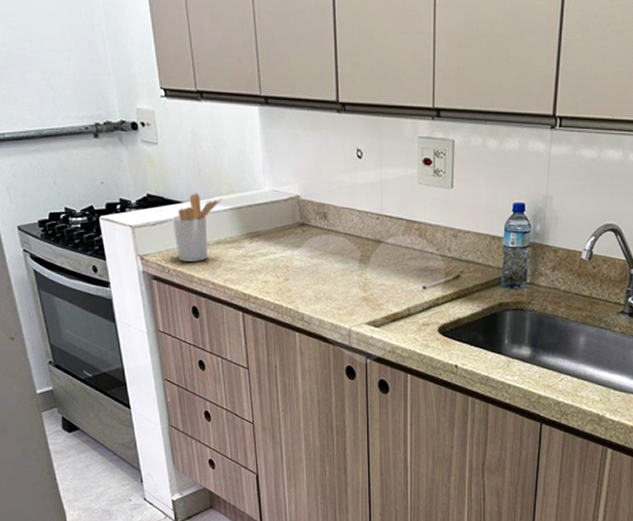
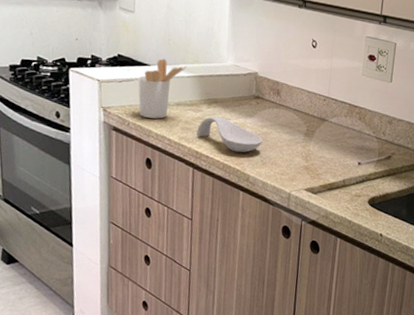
spoon rest: none [242,251,314,290] -> present [196,116,263,153]

